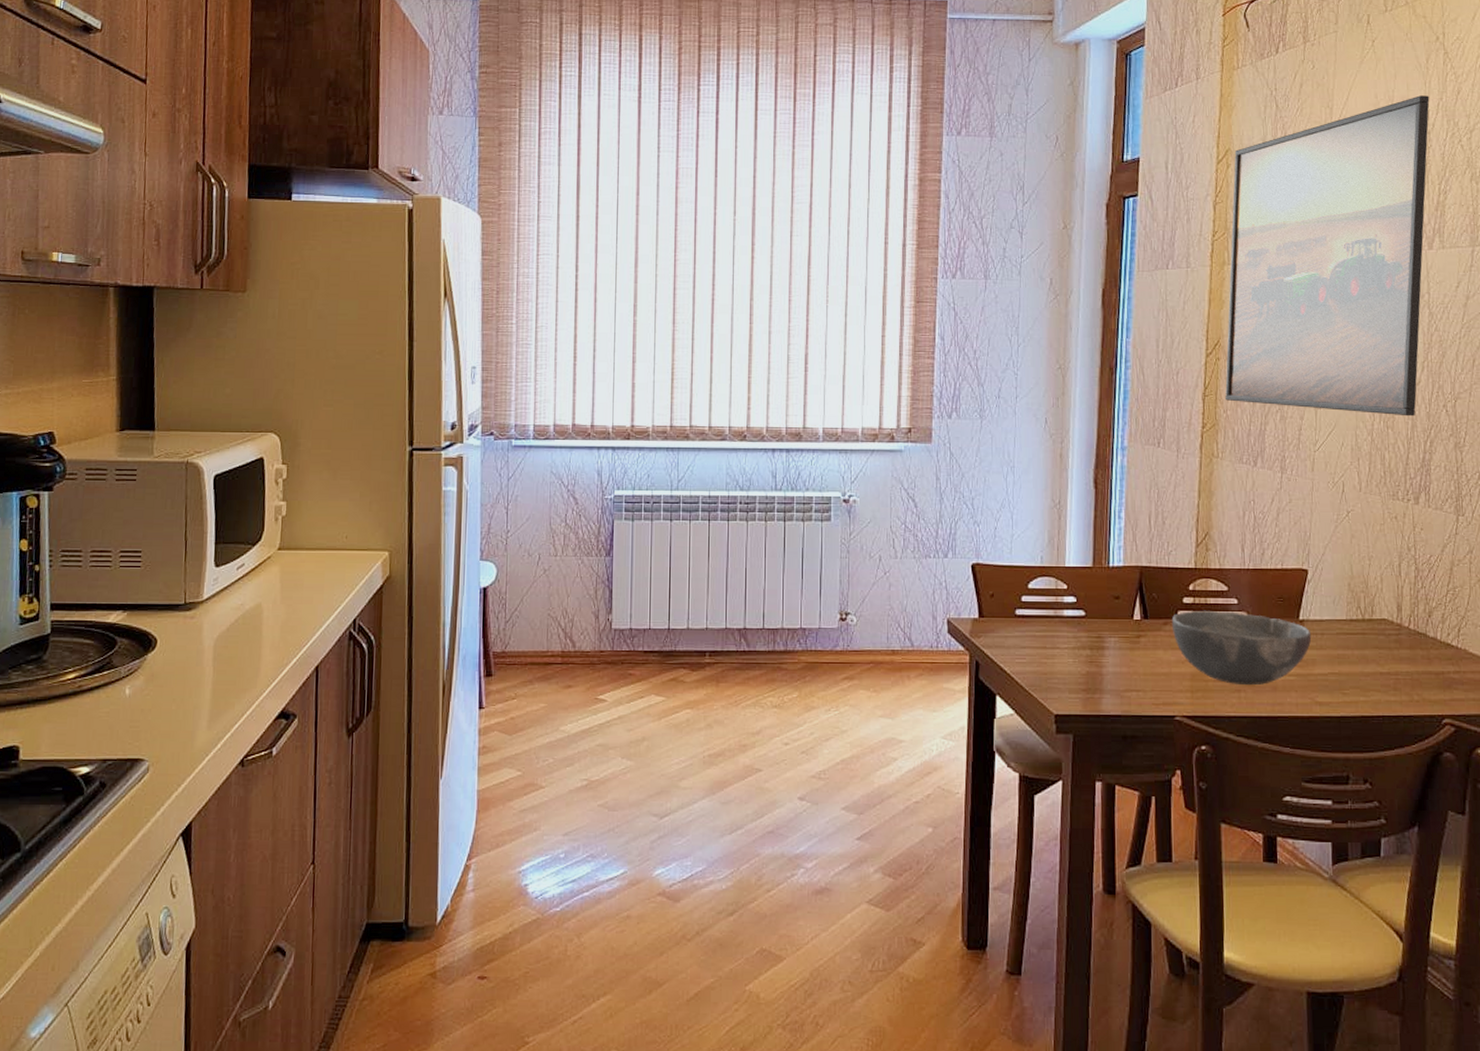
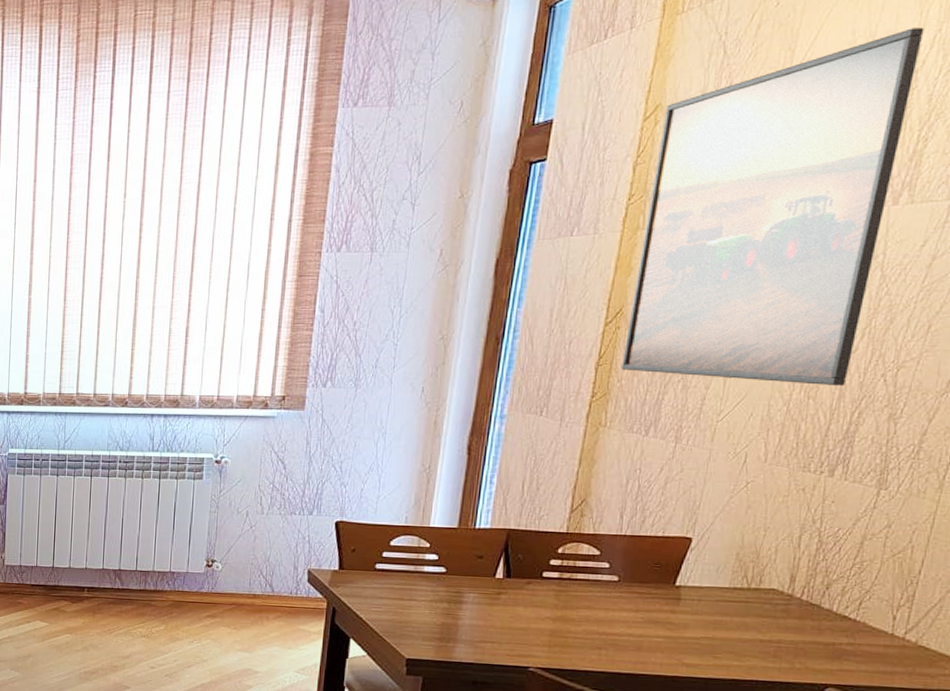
bowl: present [1171,611,1312,686] -> none [535,572,688,644]

